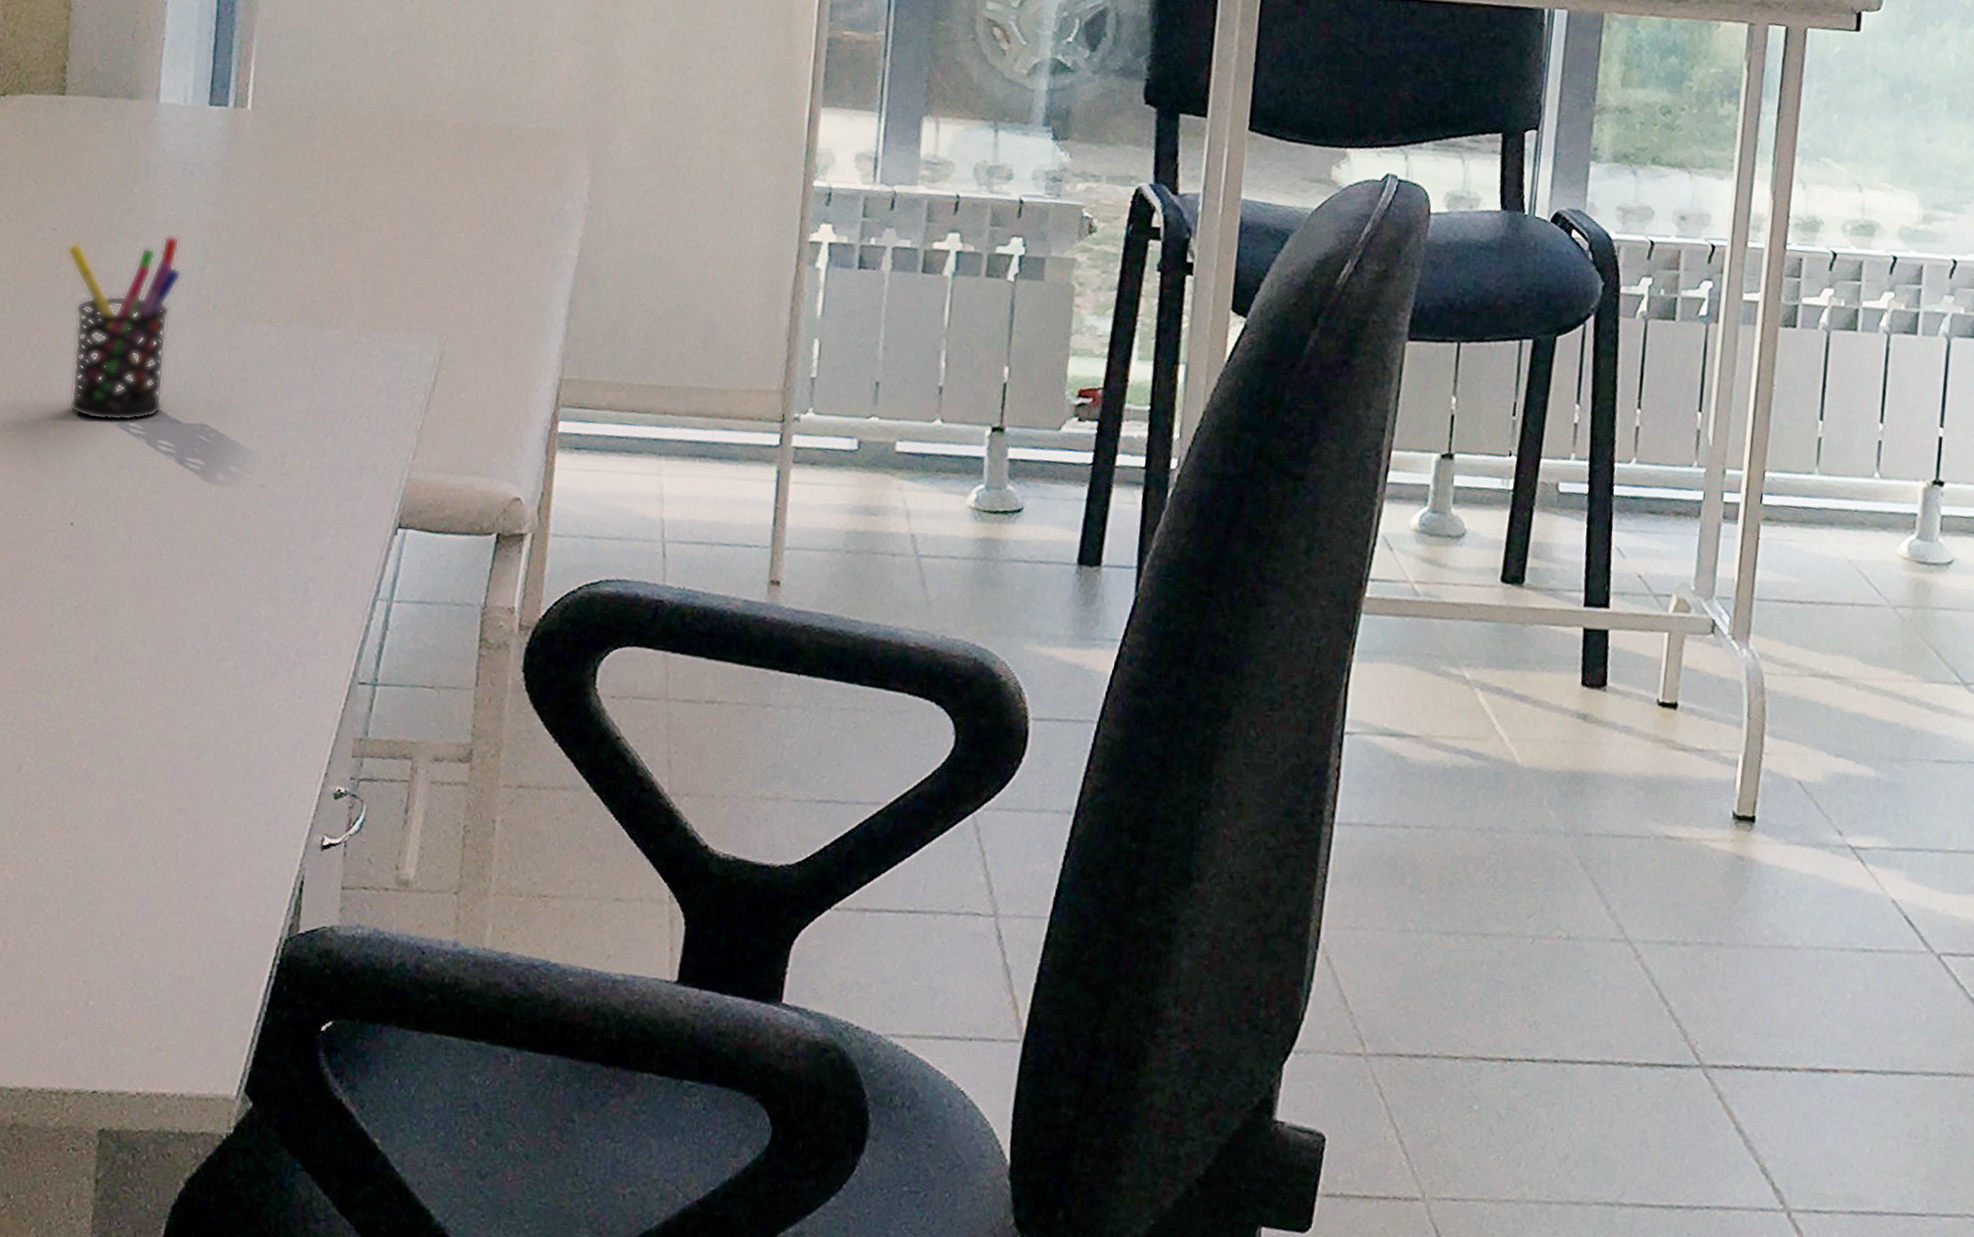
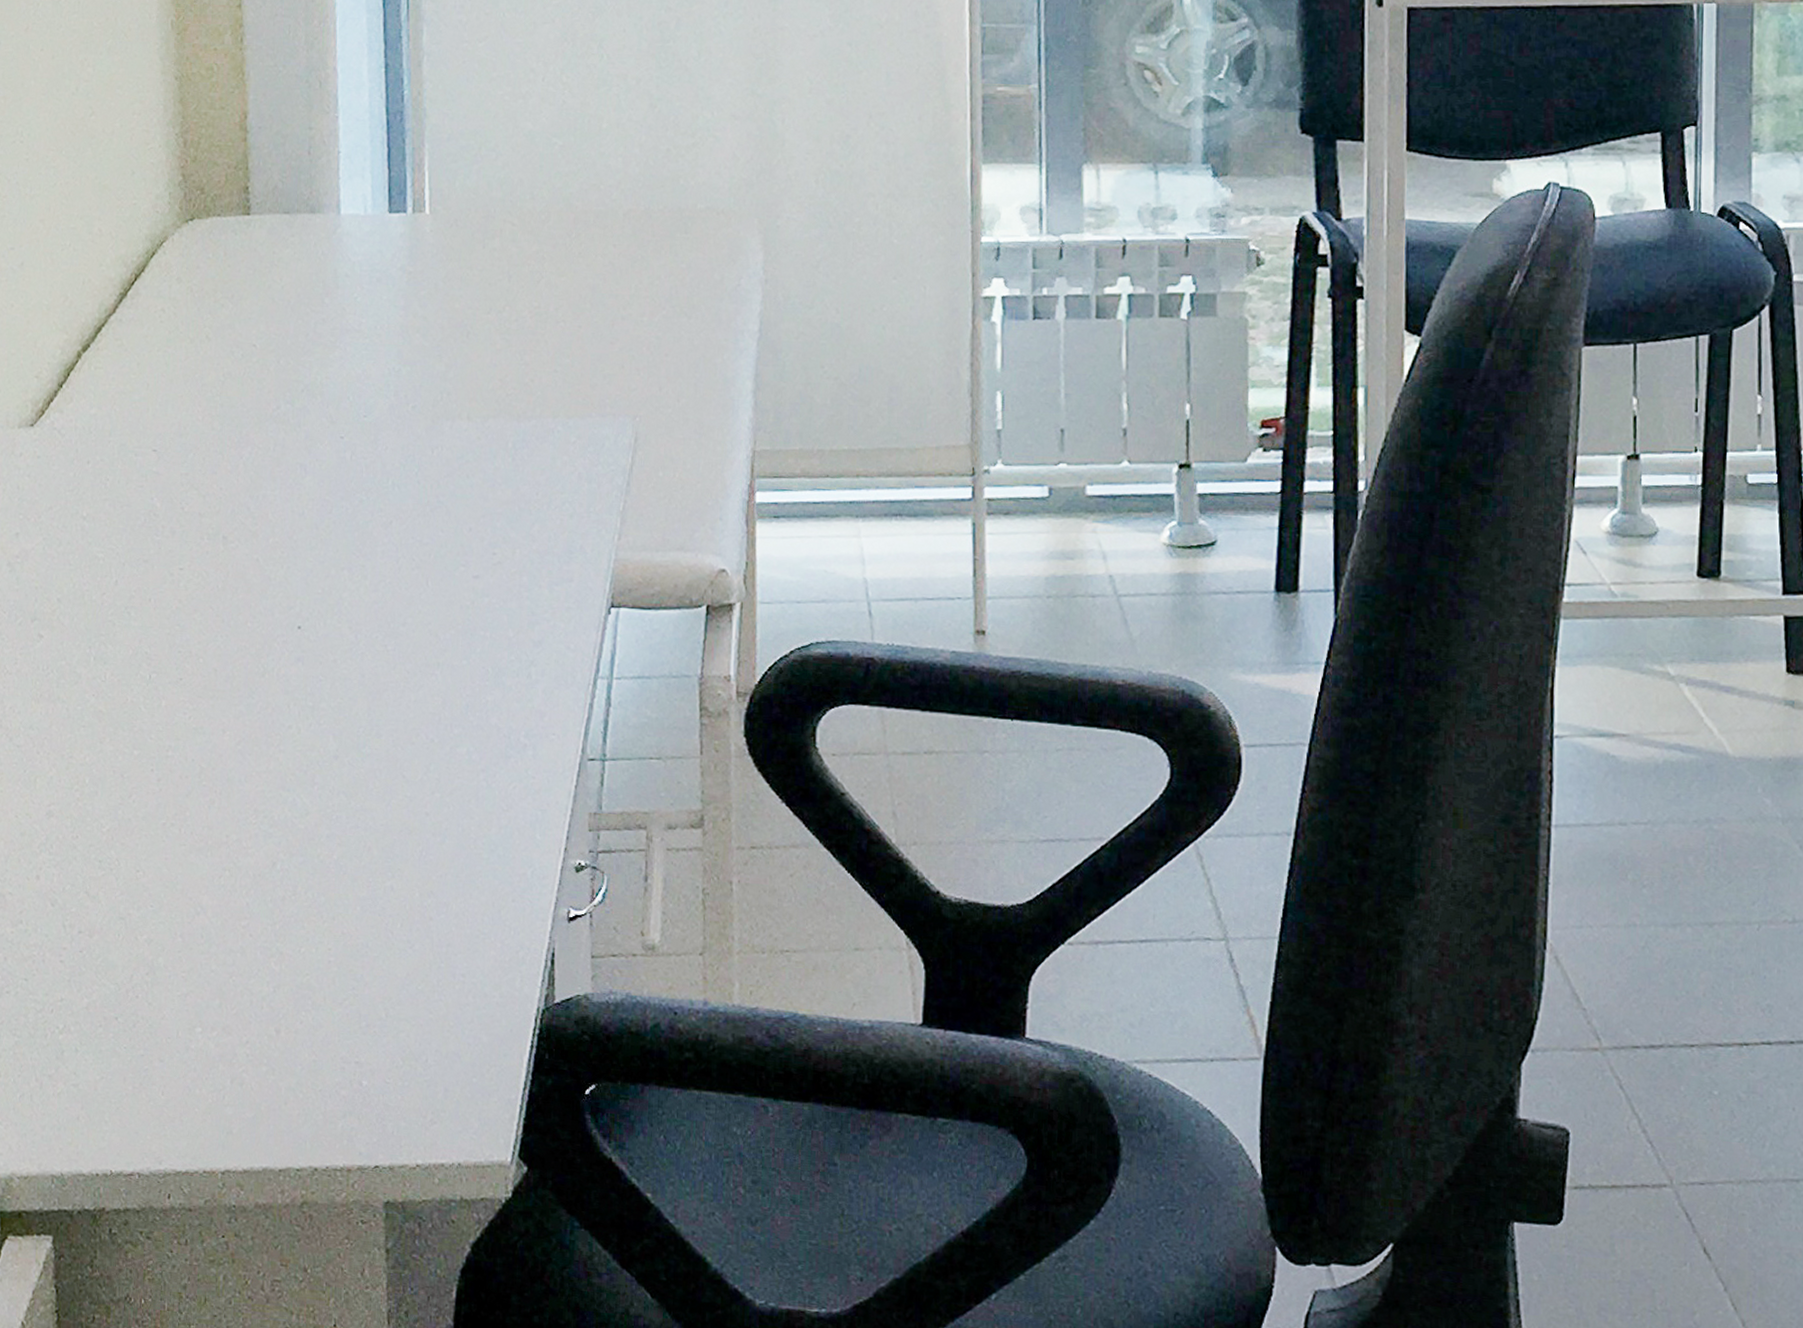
pen holder: present [67,235,182,422] -> none [267,342,379,527]

